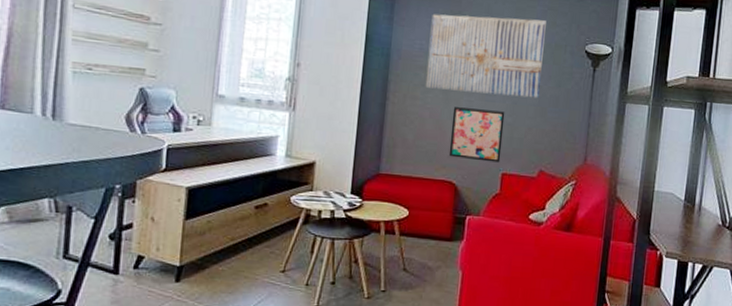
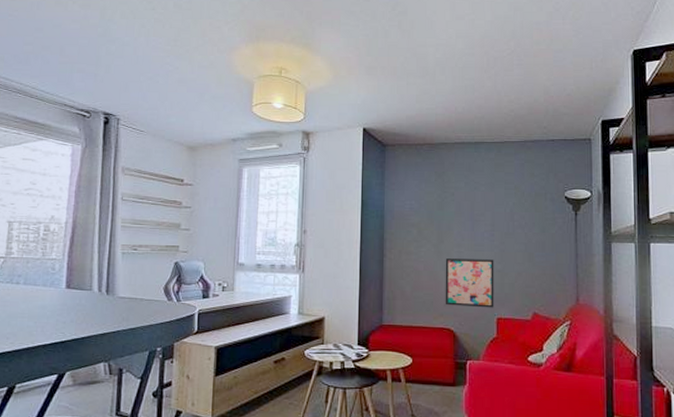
wall art: present [425,13,546,99] -> none [418,172,525,245]

